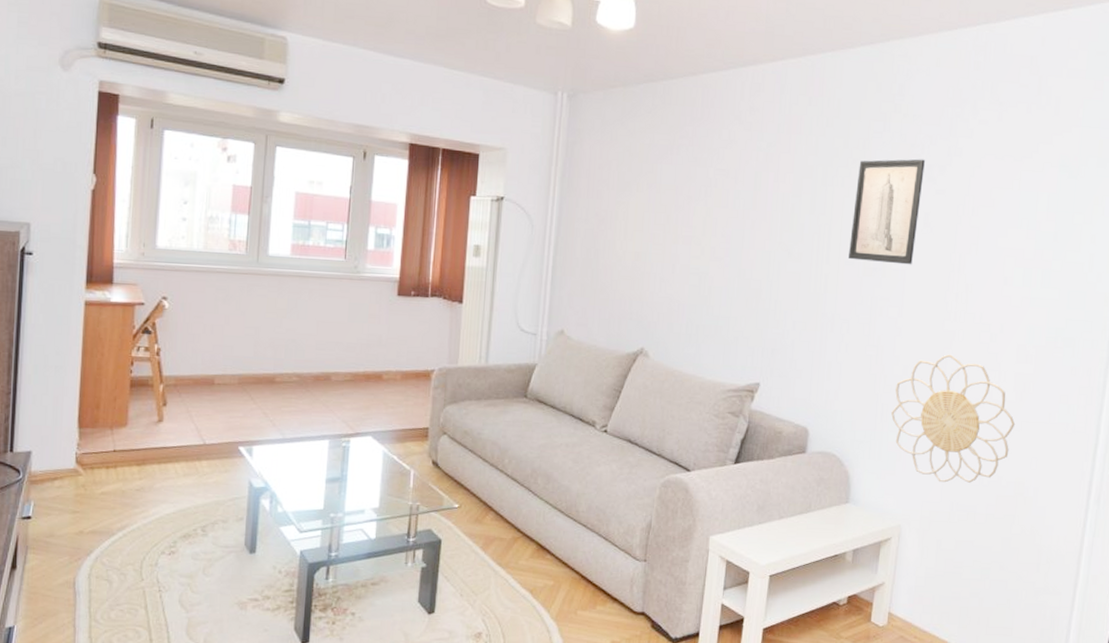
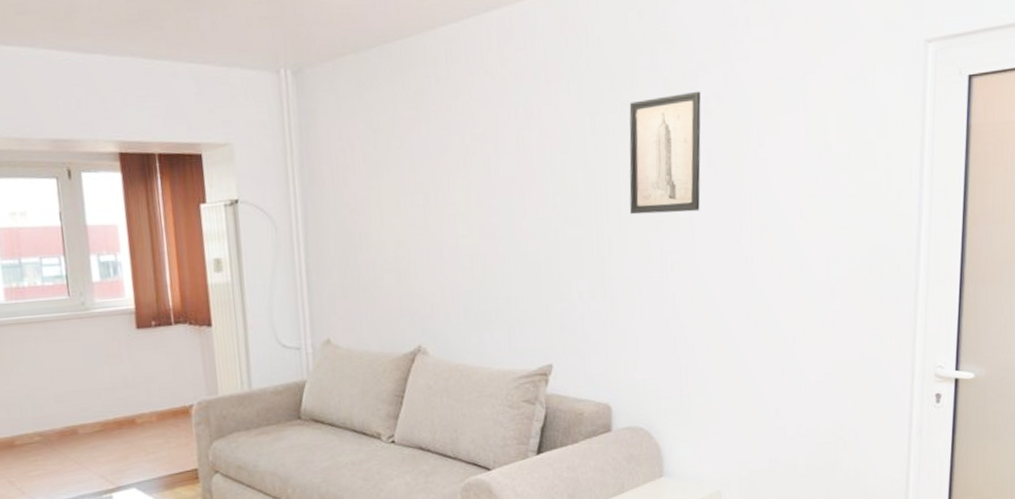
decorative wall piece: present [891,354,1016,483] -> none [697,302,828,440]

